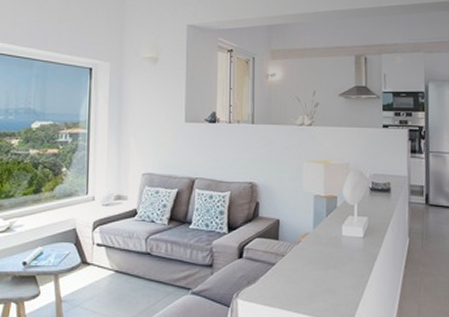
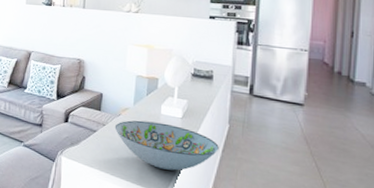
decorative bowl: none [294,245,401,296] -> present [114,120,219,171]

